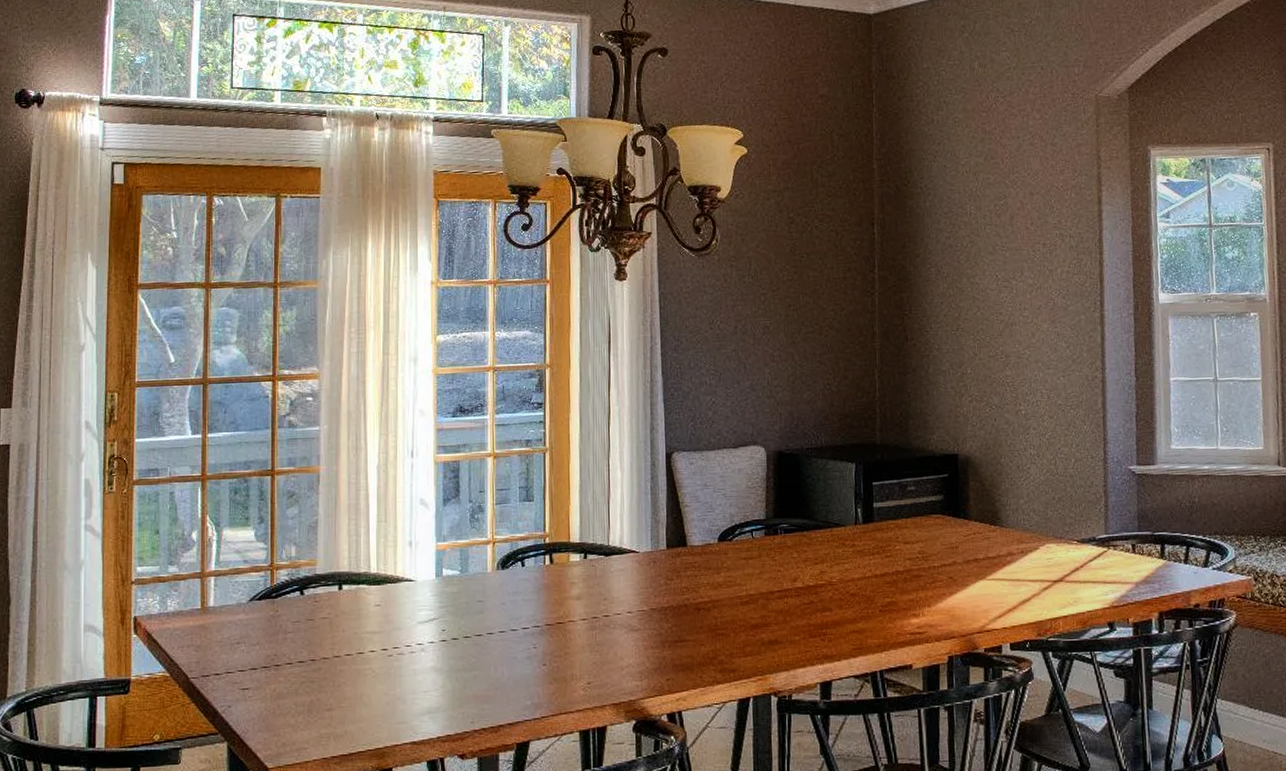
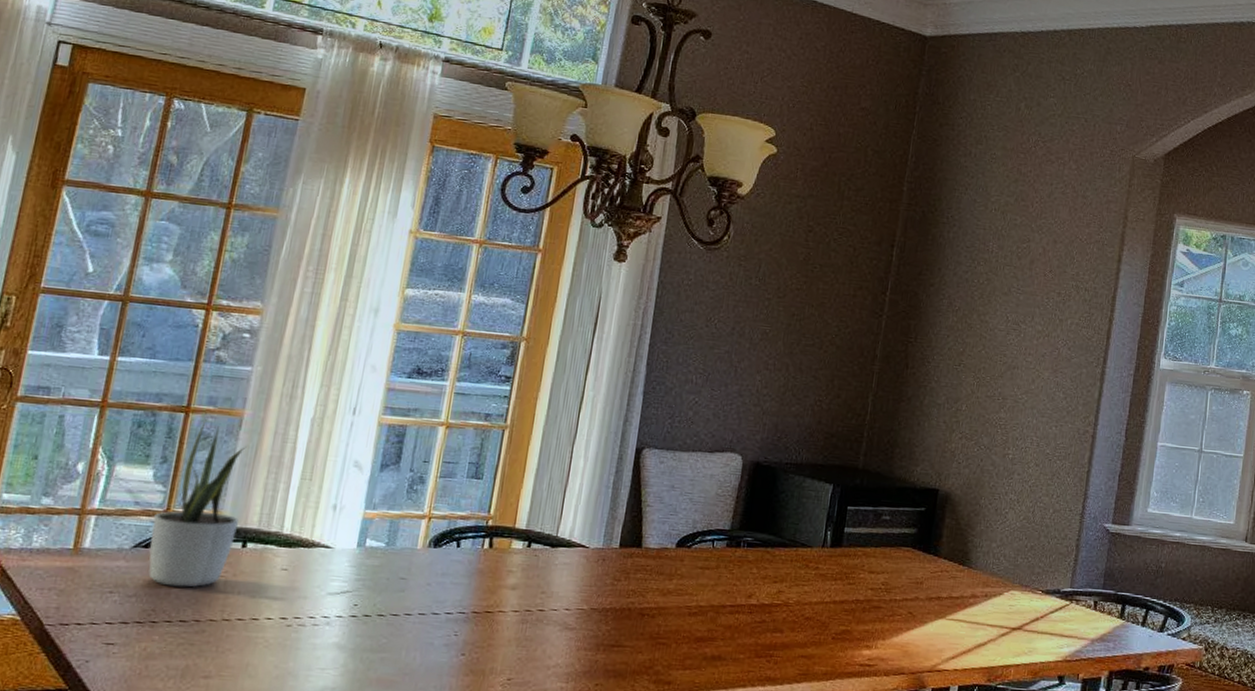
potted plant: none [261,476,332,632] -> present [148,416,247,588]

